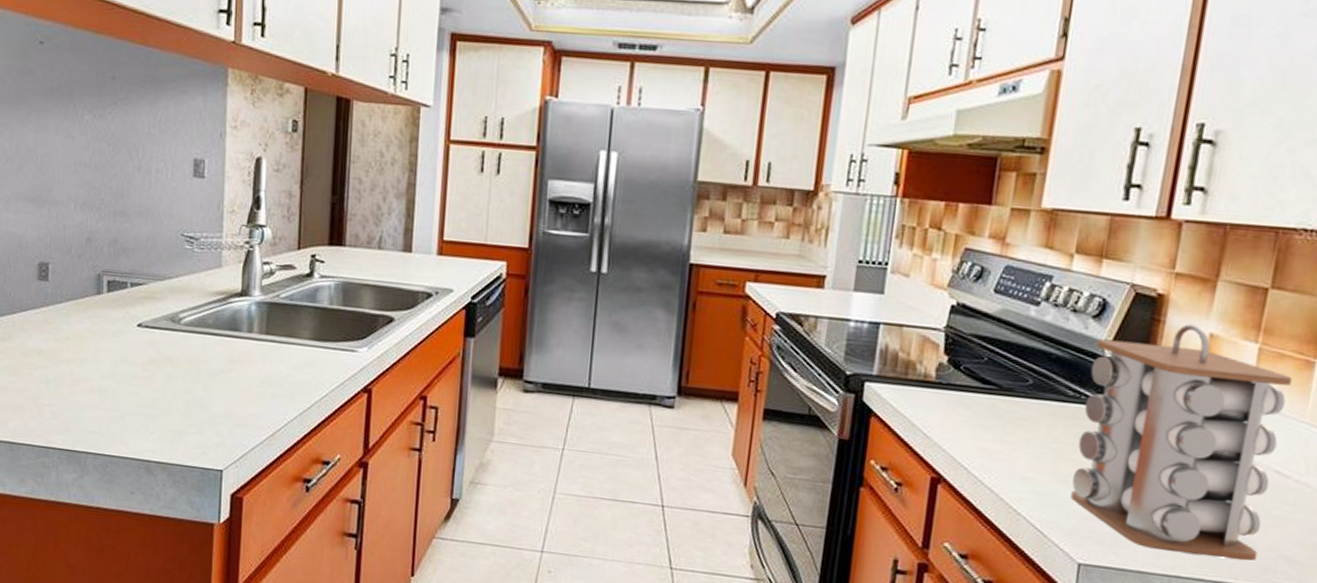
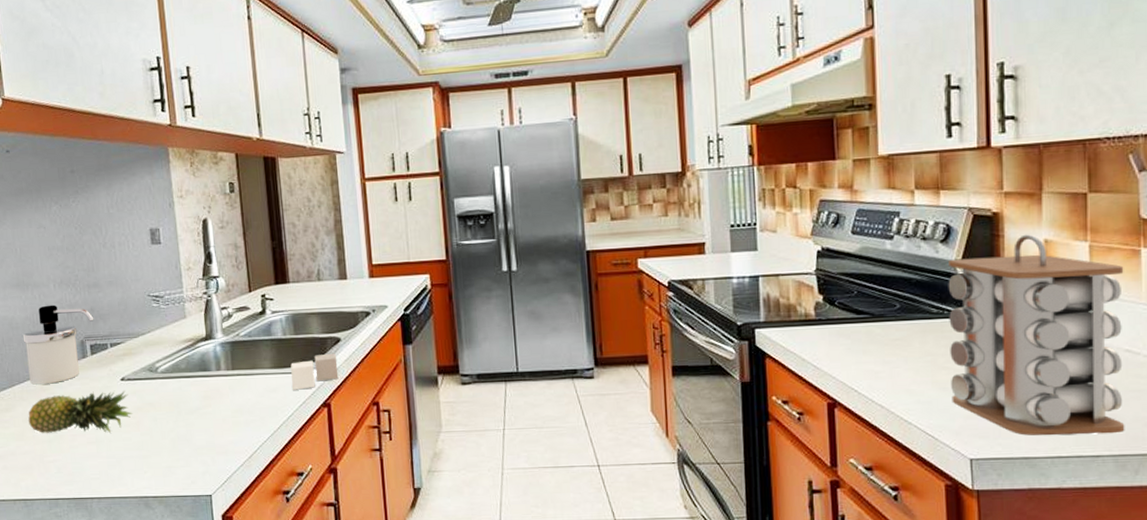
fruit: none [26,331,146,383] -> present [28,391,133,433]
soap dispenser: none [31,227,116,318] -> present [23,304,94,385]
sponge: none [331,332,387,370] -> present [290,353,339,390]

